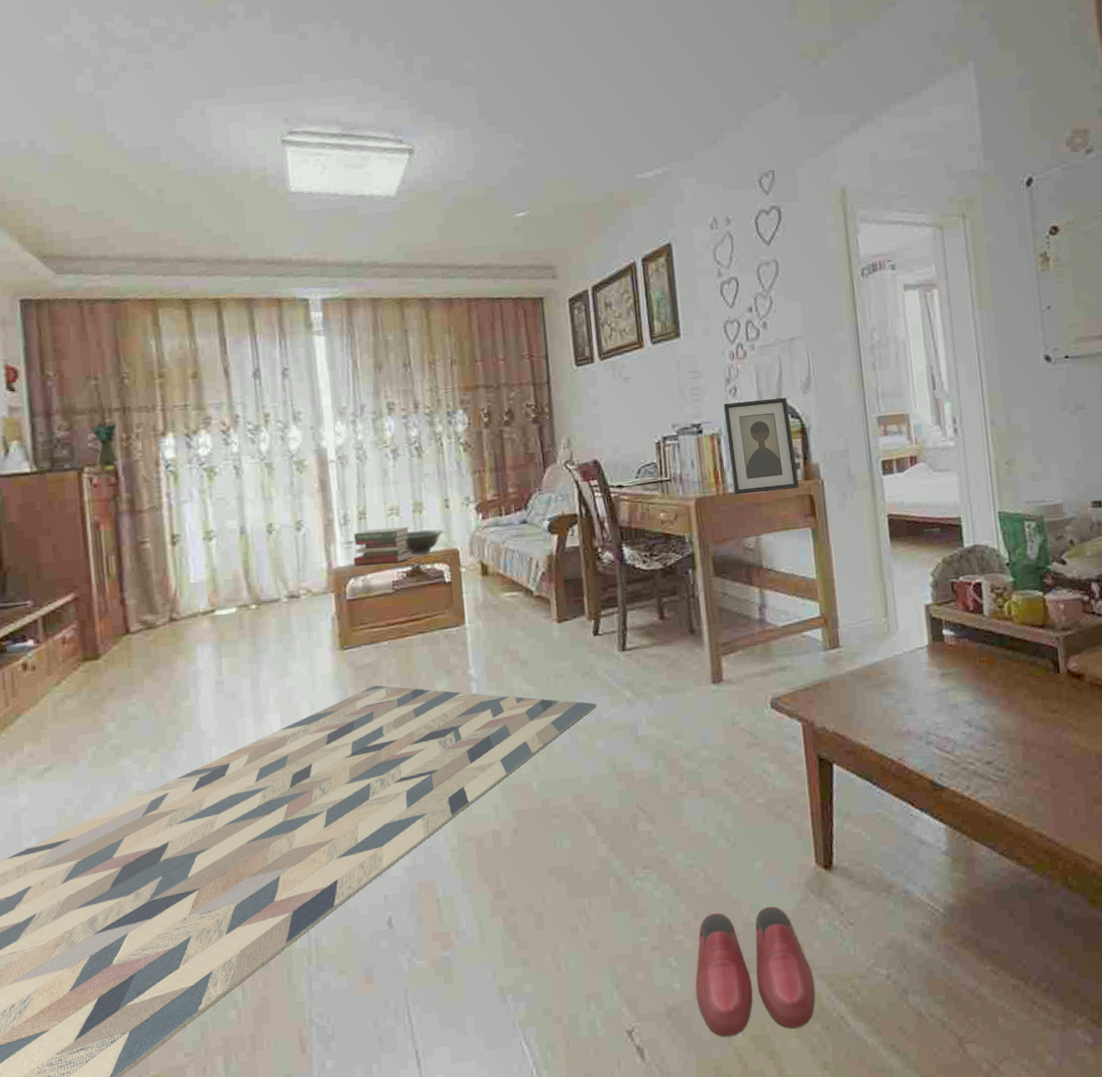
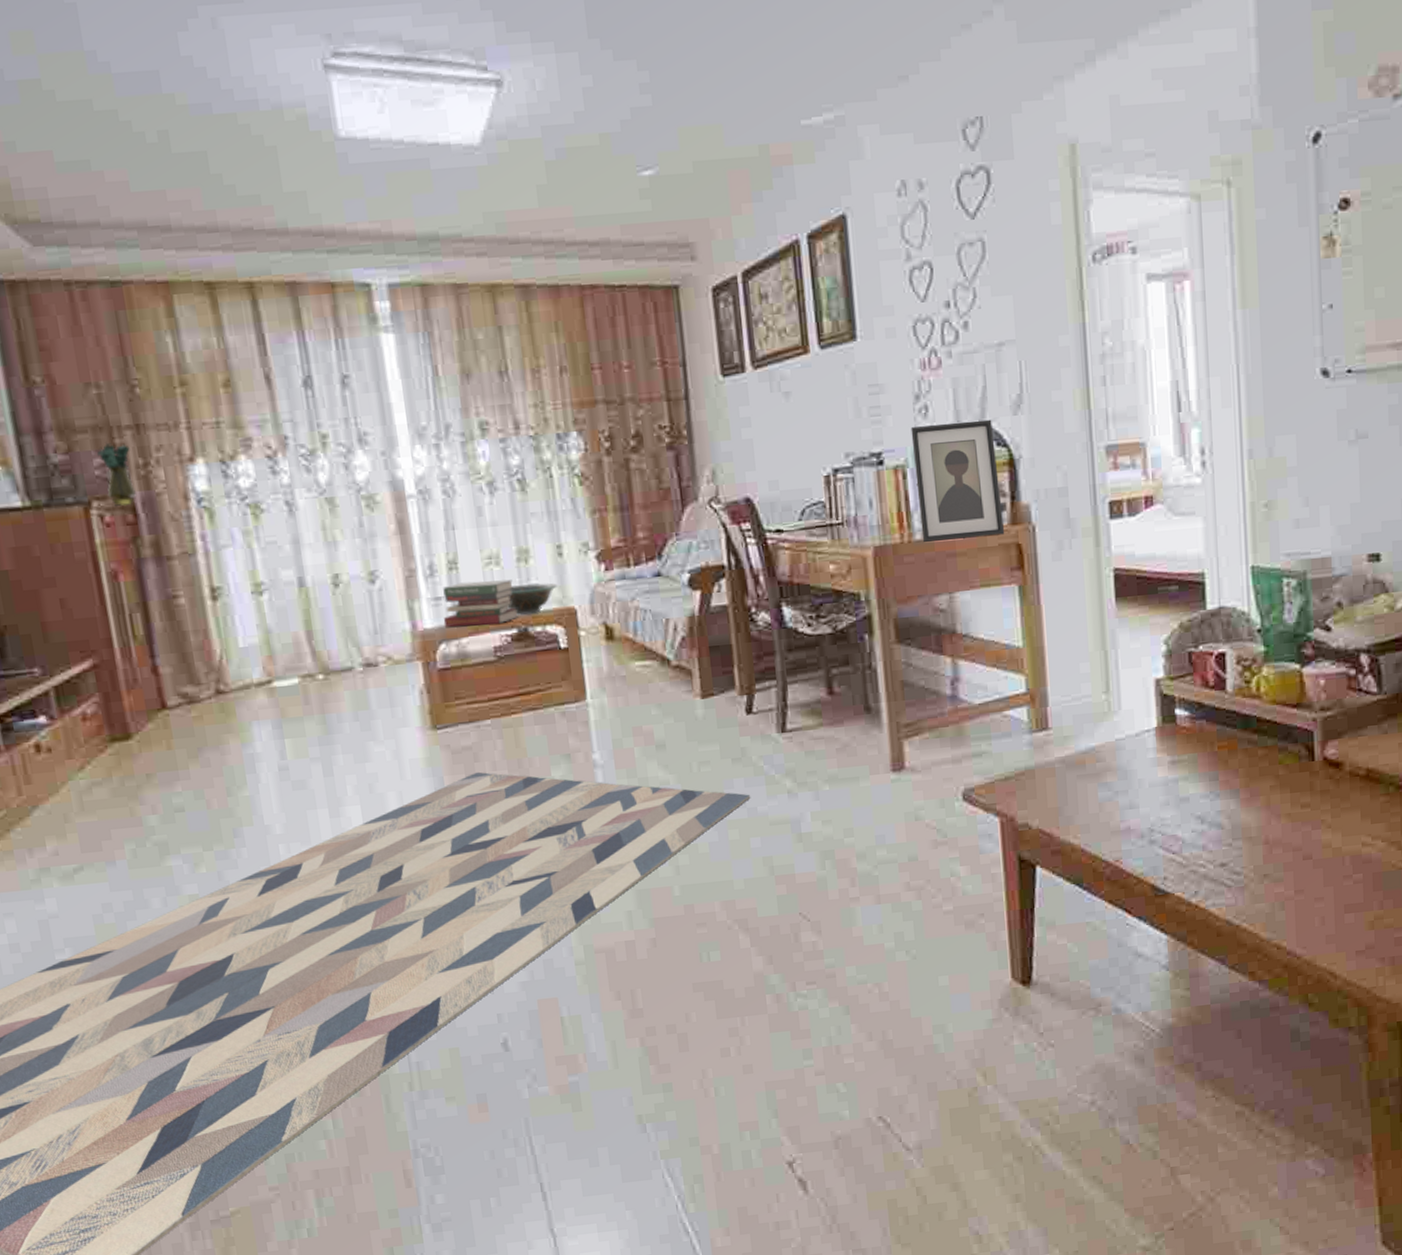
slippers: present [695,906,815,1037] -> none [867,1026,1007,1168]

